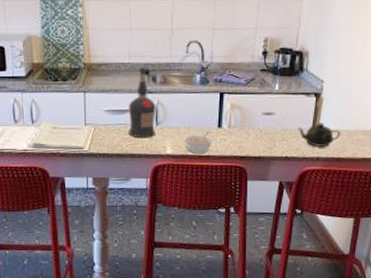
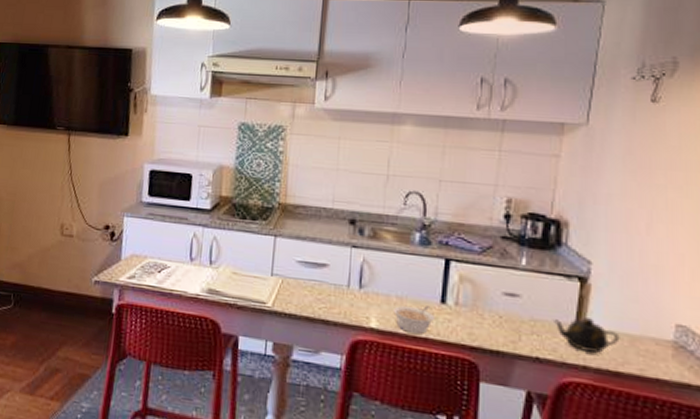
liquor bottle: present [128,67,156,138] -> none [323,215,361,303]

